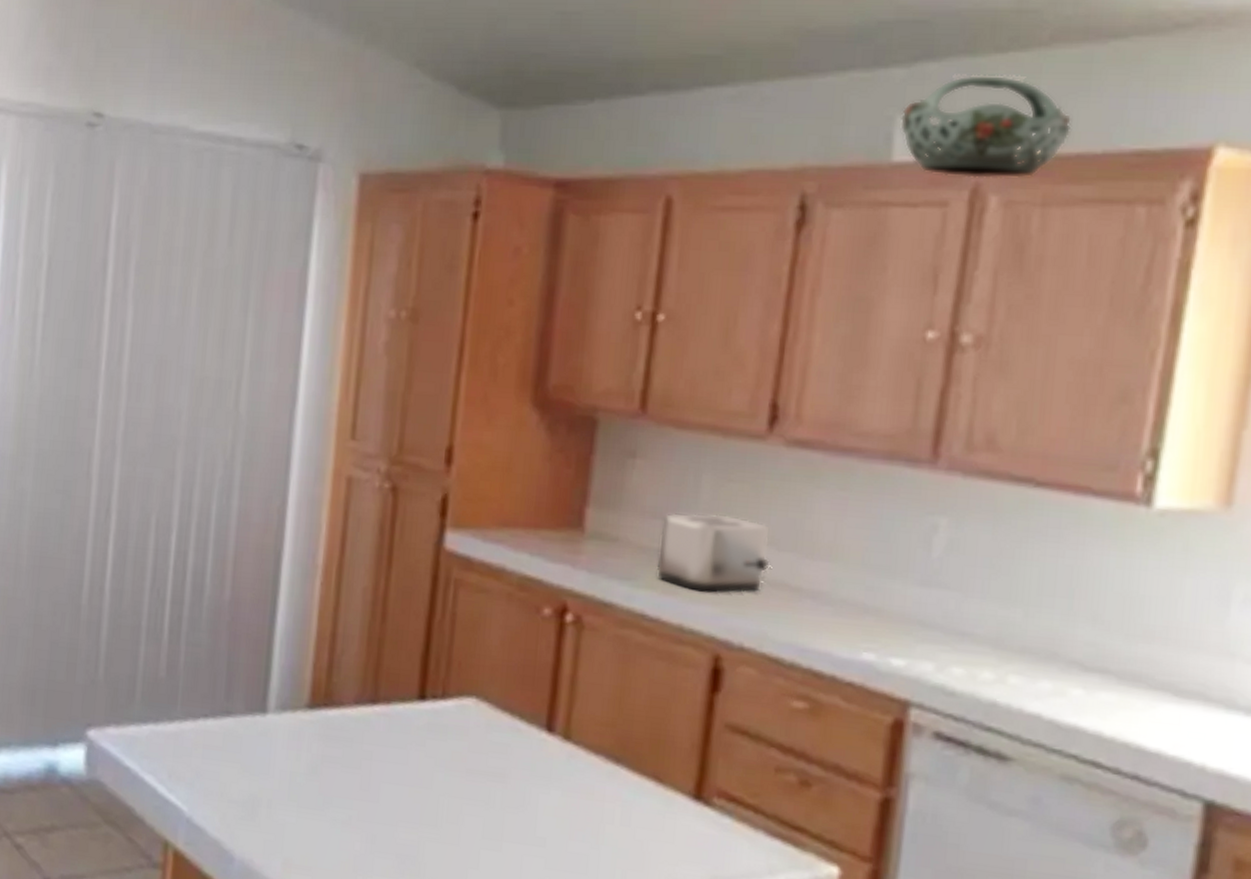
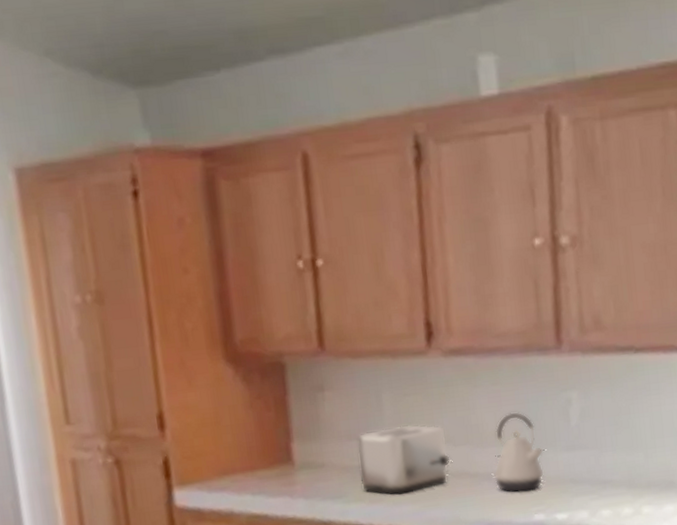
kettle: none [820,526,890,624] -> present [493,412,544,493]
decorative basket: present [899,74,1072,179] -> none [480,10,612,104]

